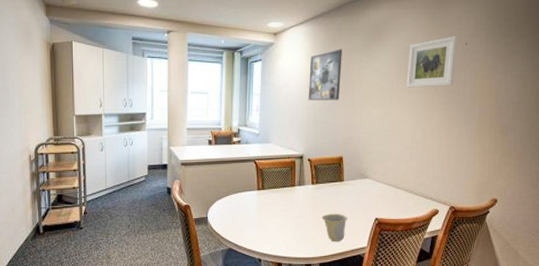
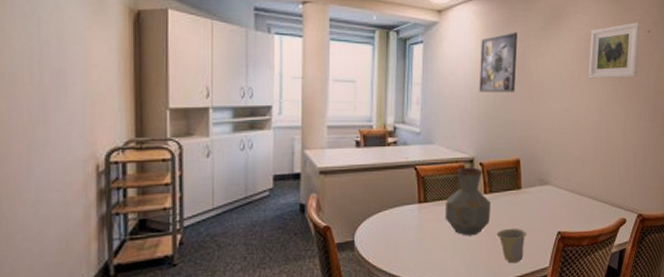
vase: none [278,162,317,218] -> present [444,167,491,236]

